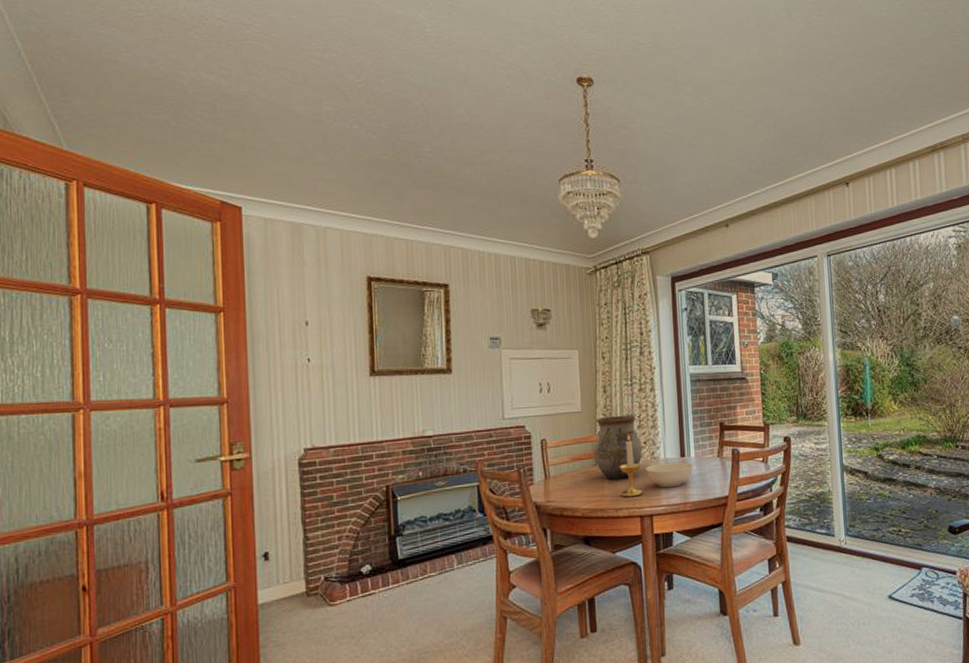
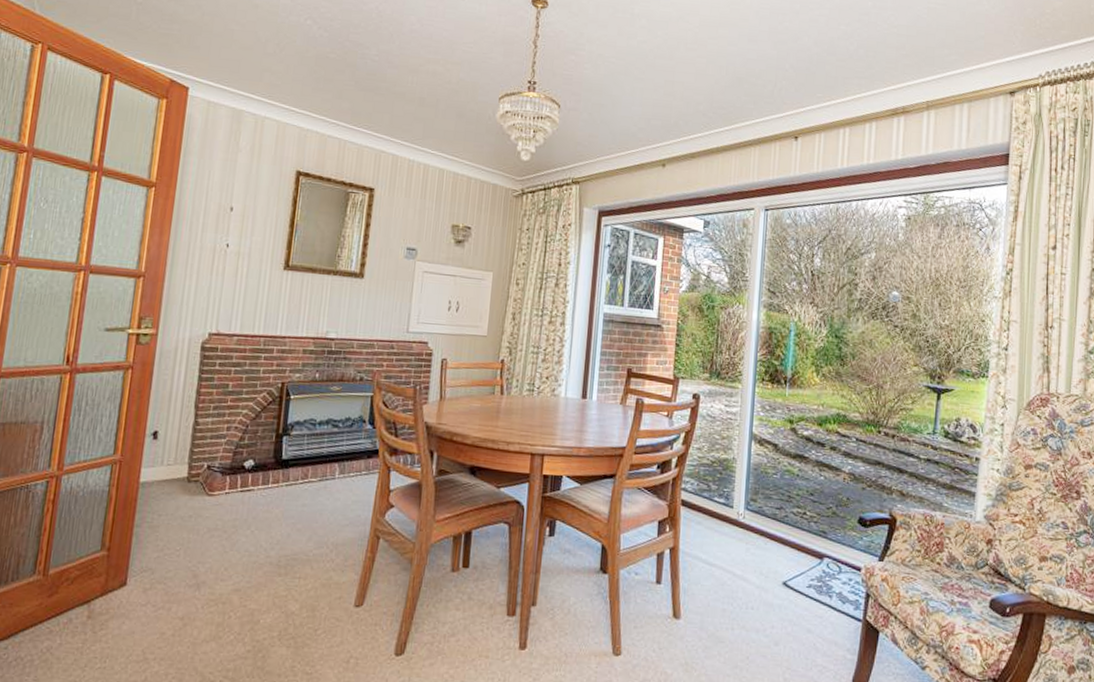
vase: present [593,415,643,479] -> none [493,345,544,412]
candlestick: present [619,434,644,498] -> none [514,366,541,433]
bowl: present [645,461,693,488] -> none [543,401,593,429]

